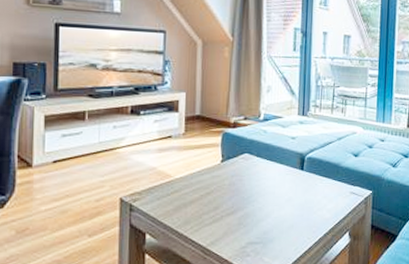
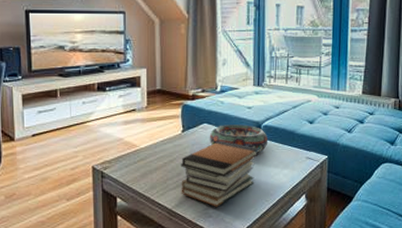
book stack: none [217,172,302,245] -> present [181,140,259,207]
decorative bowl: none [250,155,312,186] -> present [209,124,269,153]

